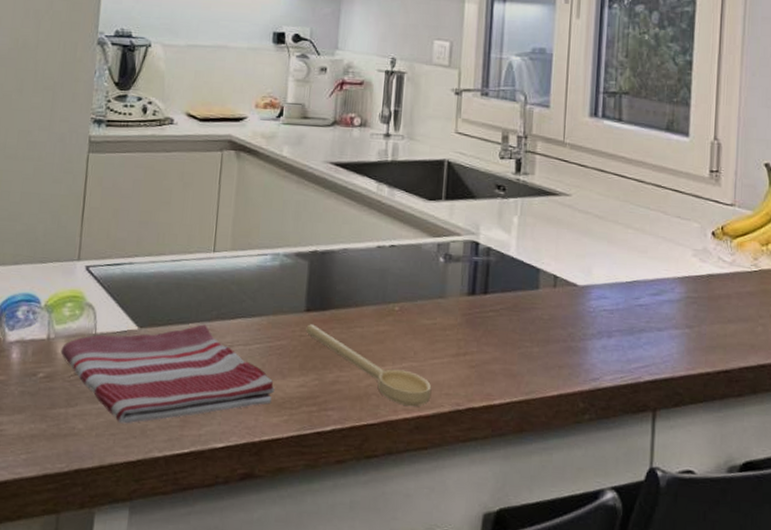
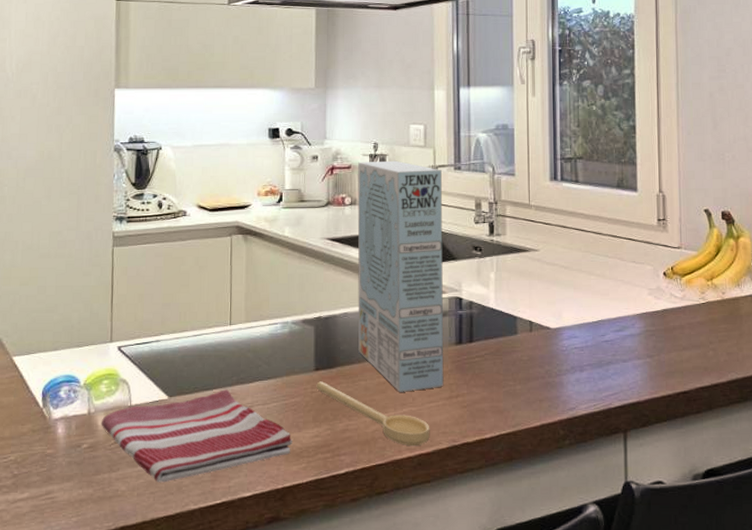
cereal box: none [356,78,466,345] -> present [357,160,444,392]

